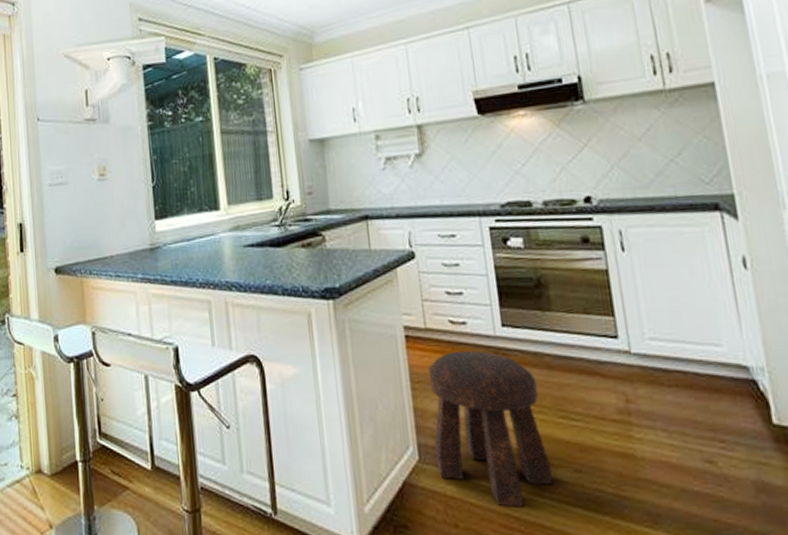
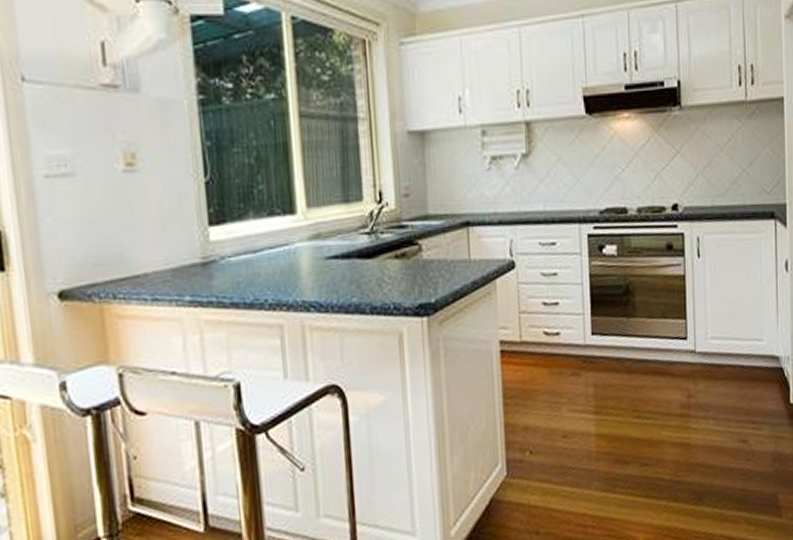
stool: present [427,351,553,507] -> none [520,360,623,507]

